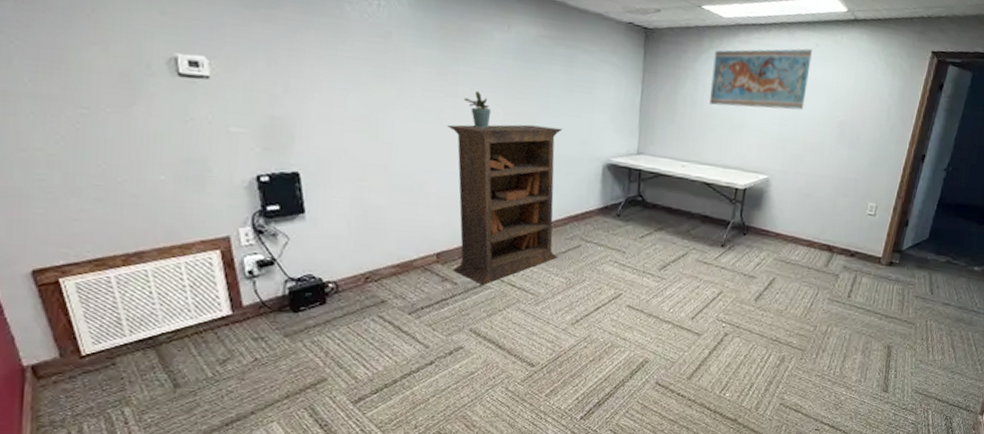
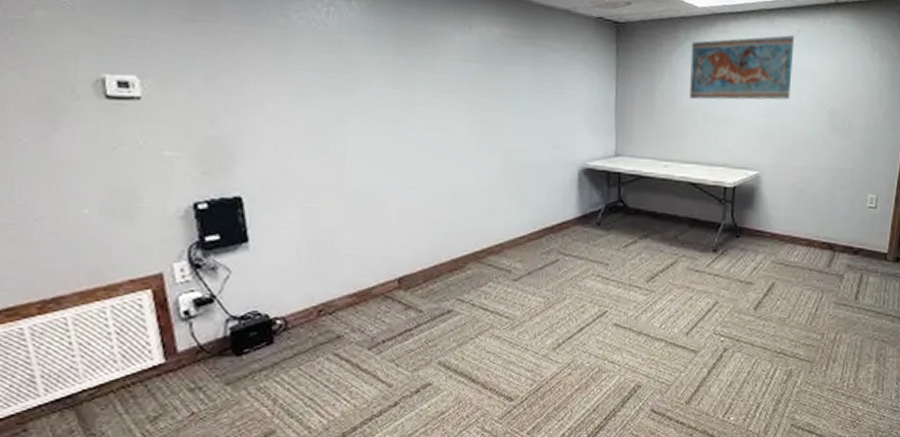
bookcase: present [447,124,563,285] -> none [406,131,534,311]
potted plant: present [463,90,492,129] -> none [423,97,454,137]

